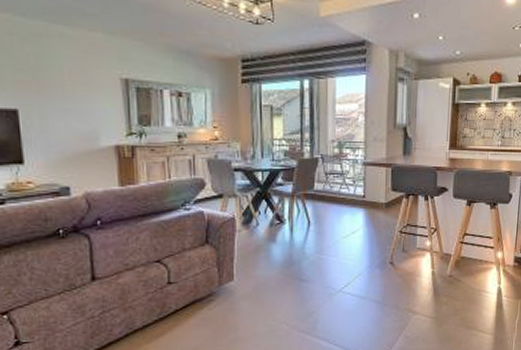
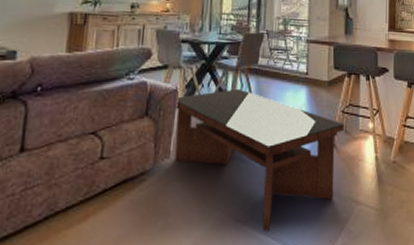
coffee table: none [232,214,402,339] -> present [173,88,344,231]

